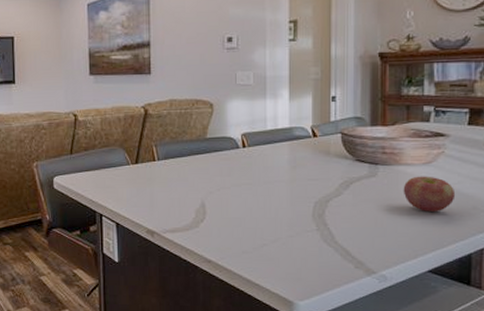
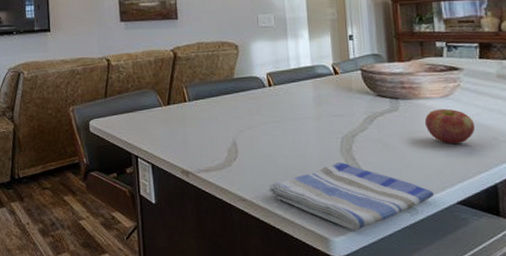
dish towel: none [234,227,404,294] -> present [267,162,433,230]

